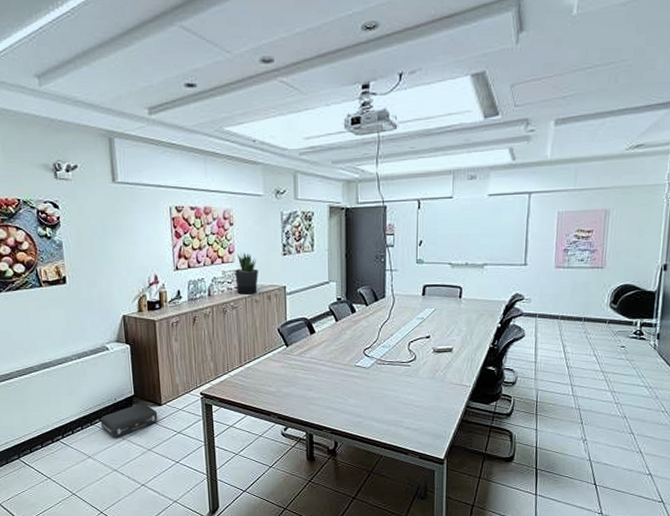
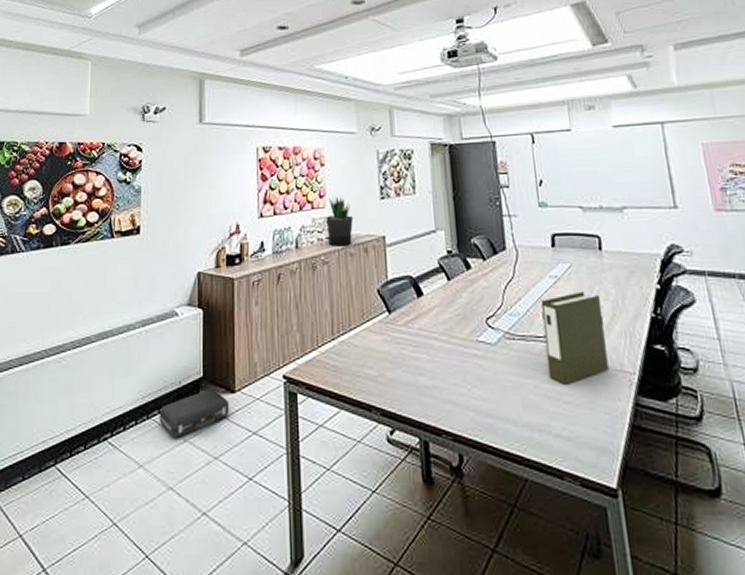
binder: none [407,329,454,395] -> present [540,291,609,385]

